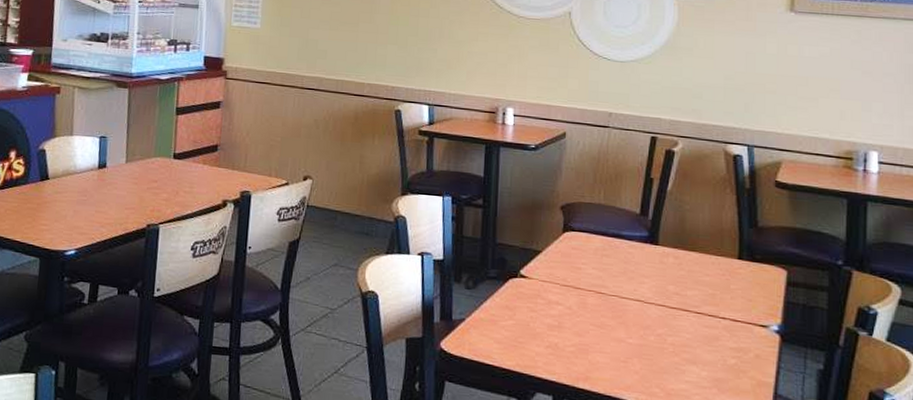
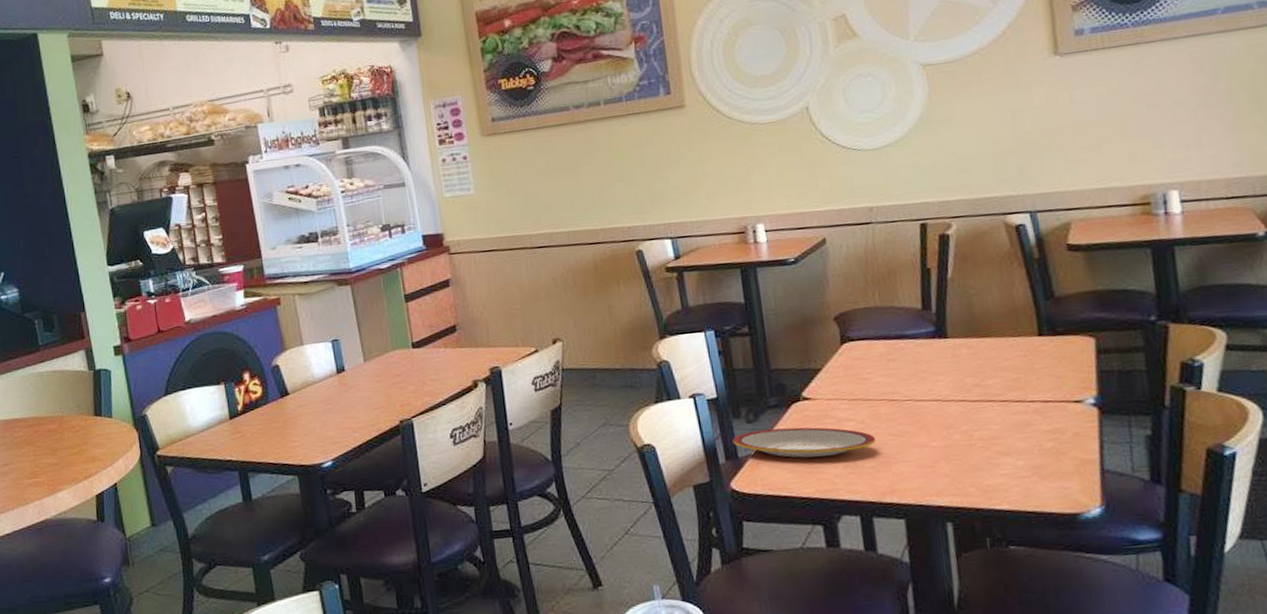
plate: none [449,297,579,335] -> present [732,427,876,458]

